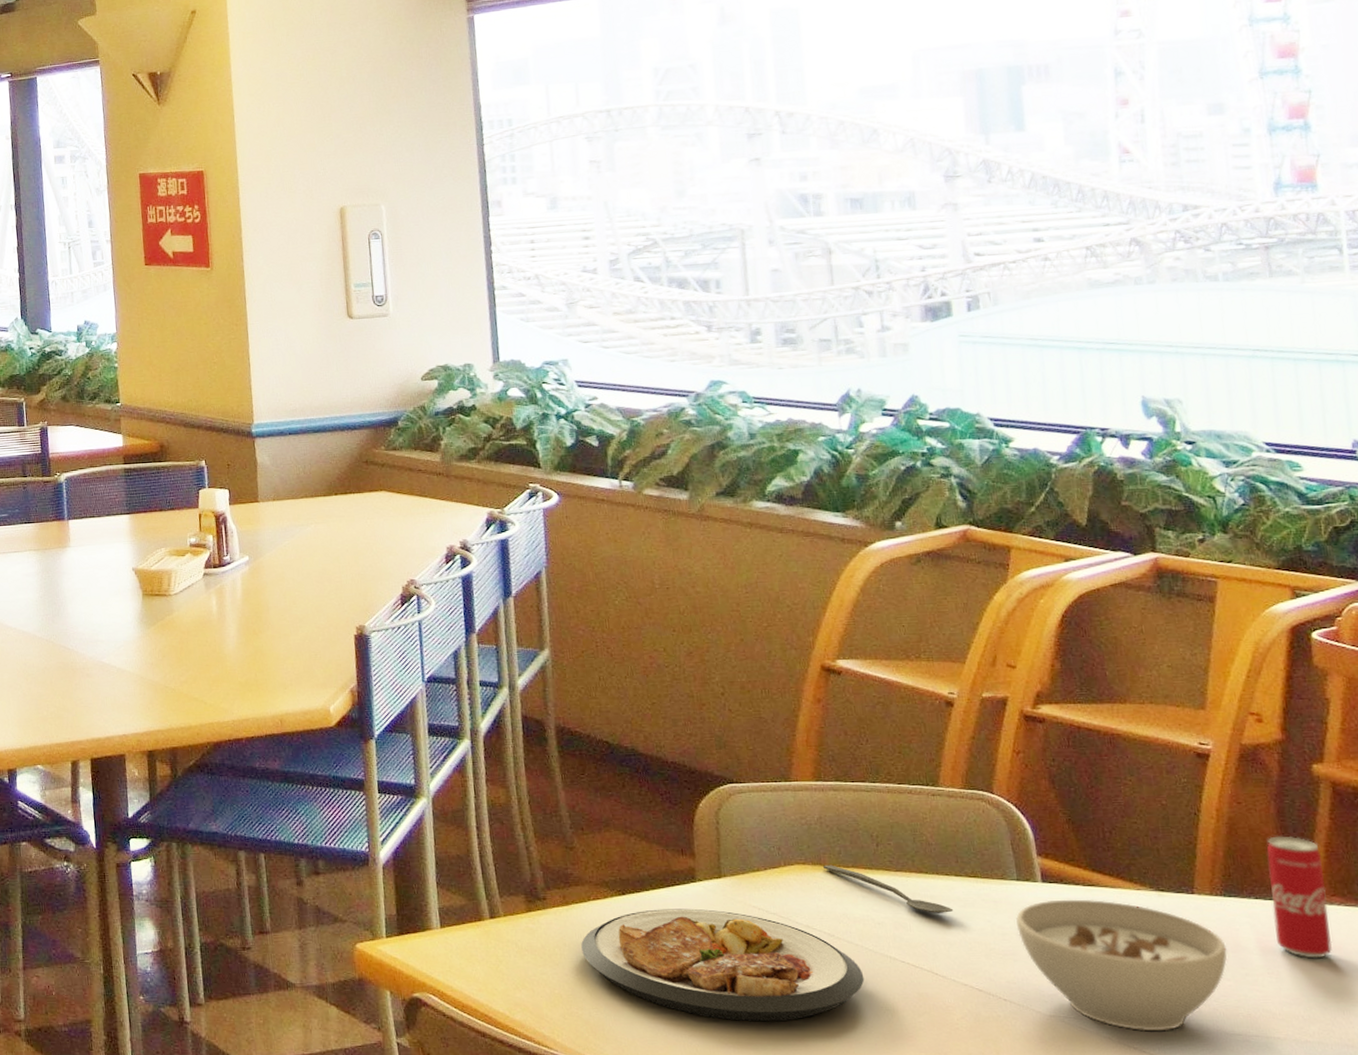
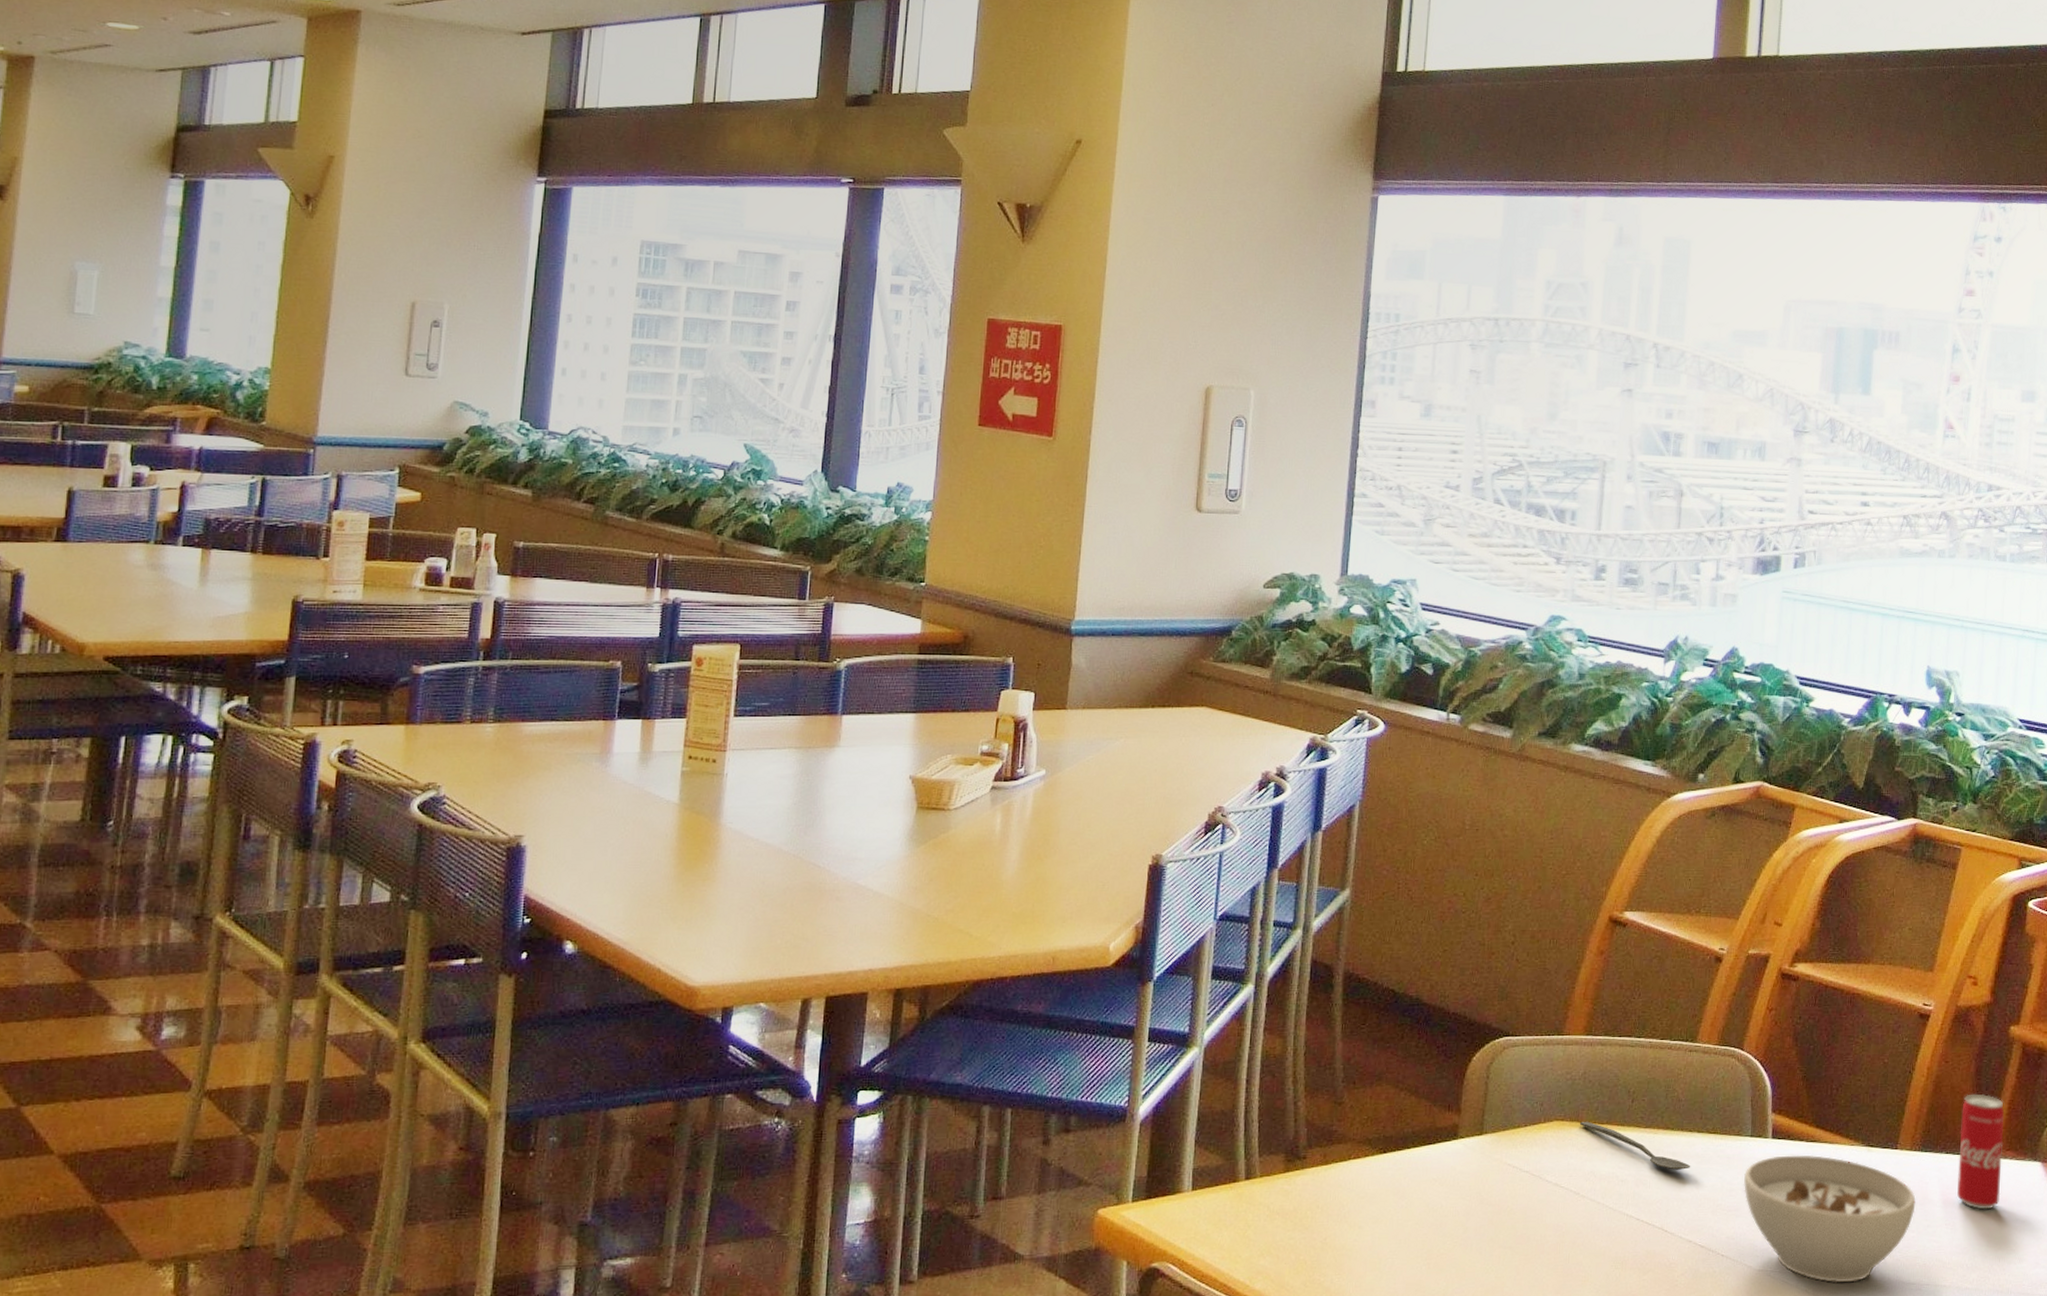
plate: present [581,908,865,1022] -> none [1334,1167,1601,1284]

